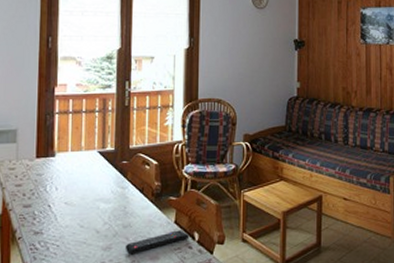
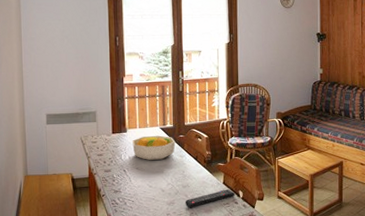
fruit bowl: none [61,161,117,194] -> present [132,135,176,161]

